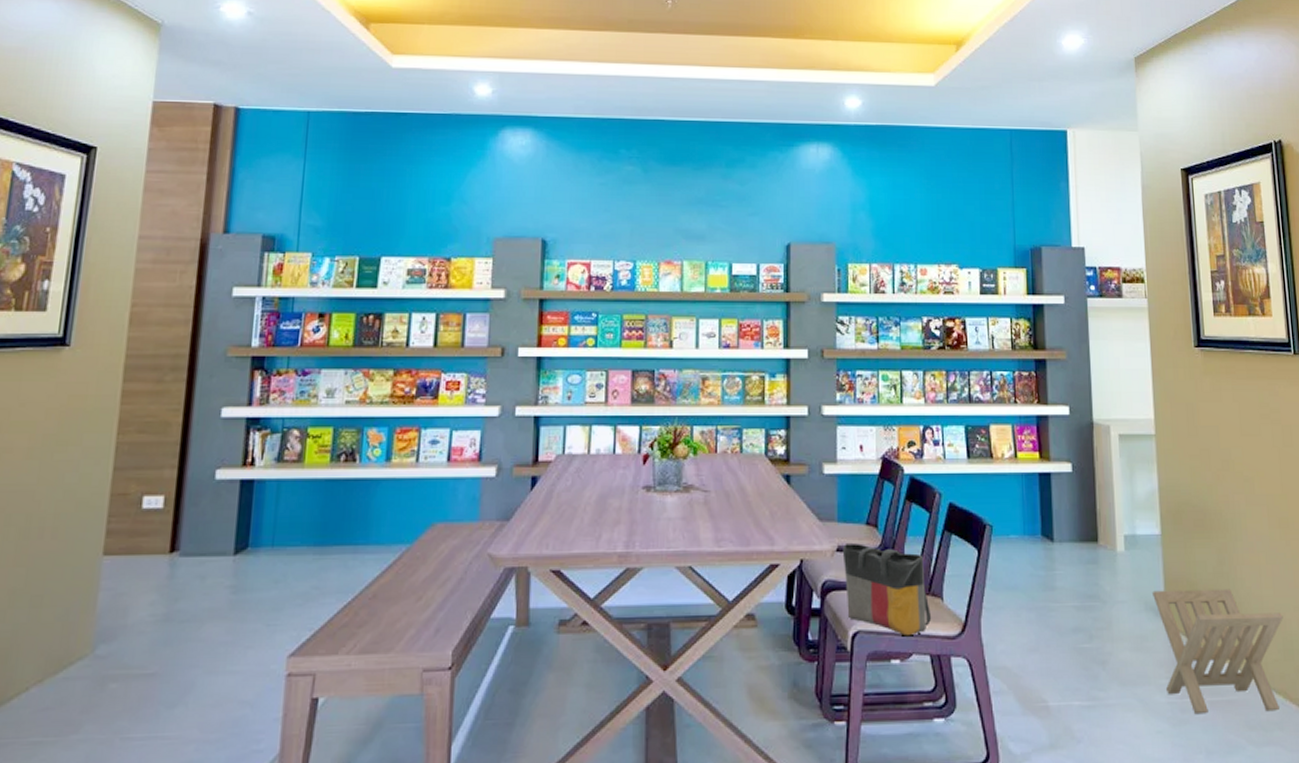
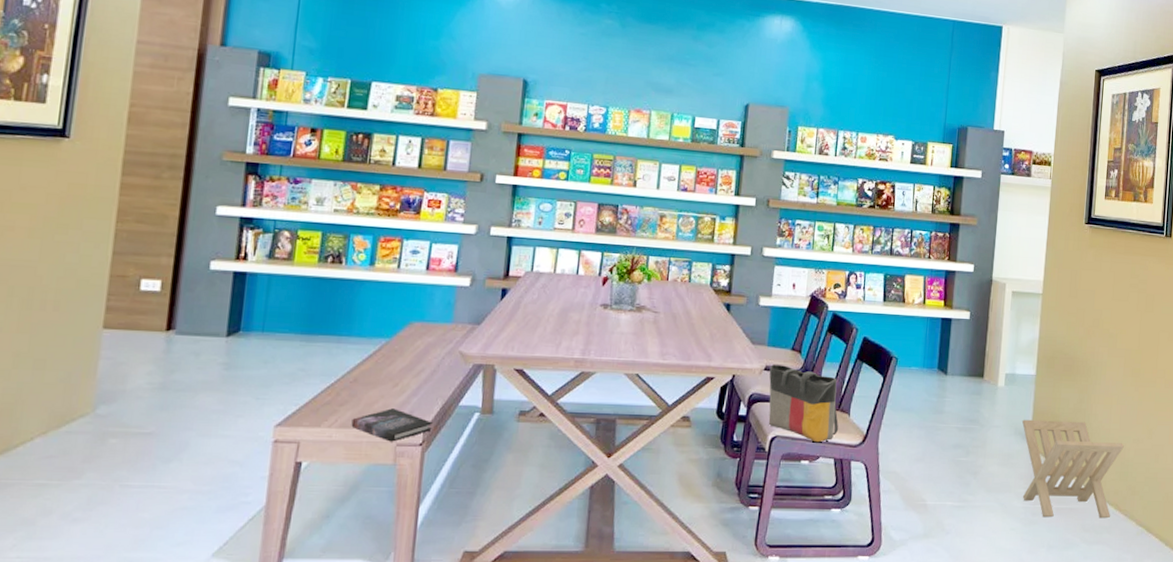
book: none [372,627,462,667] -> present [351,408,433,442]

